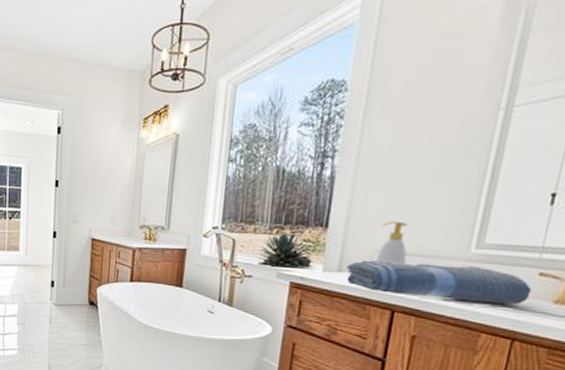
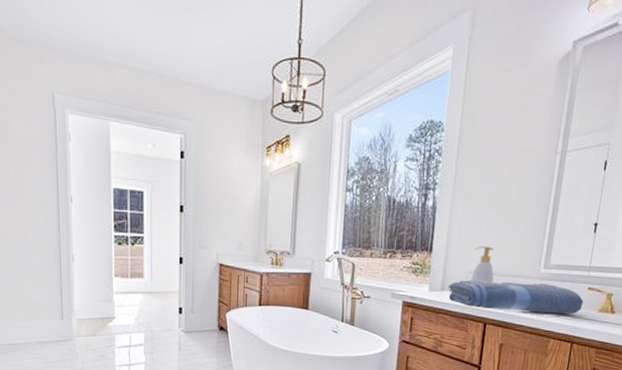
succulent plant: present [257,232,313,269] -> none [374,256,421,289]

